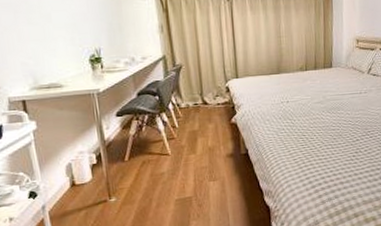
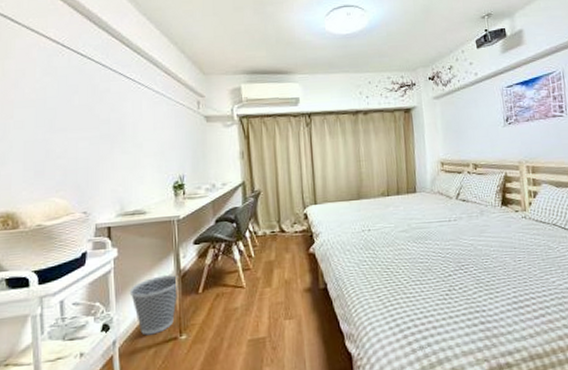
wastebasket: none [53,145,104,200] -> present [129,275,179,335]

